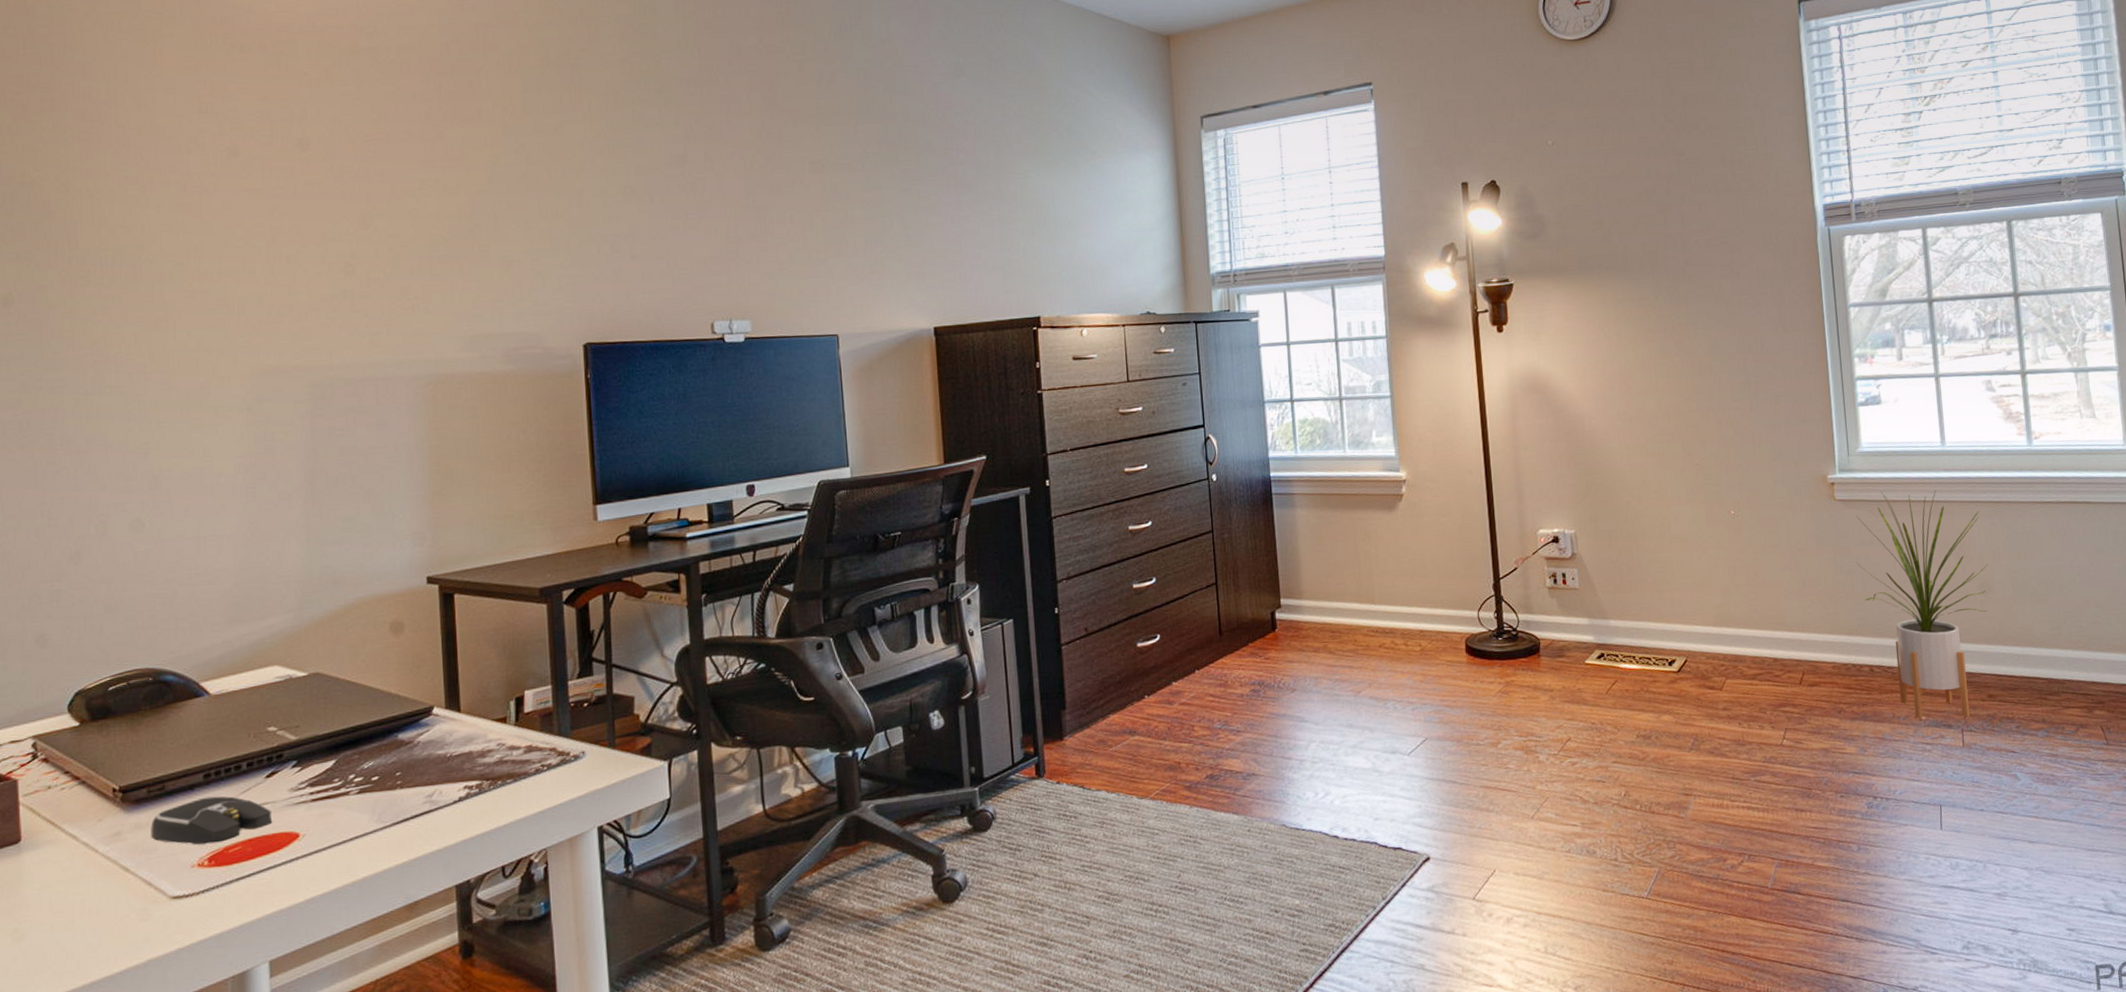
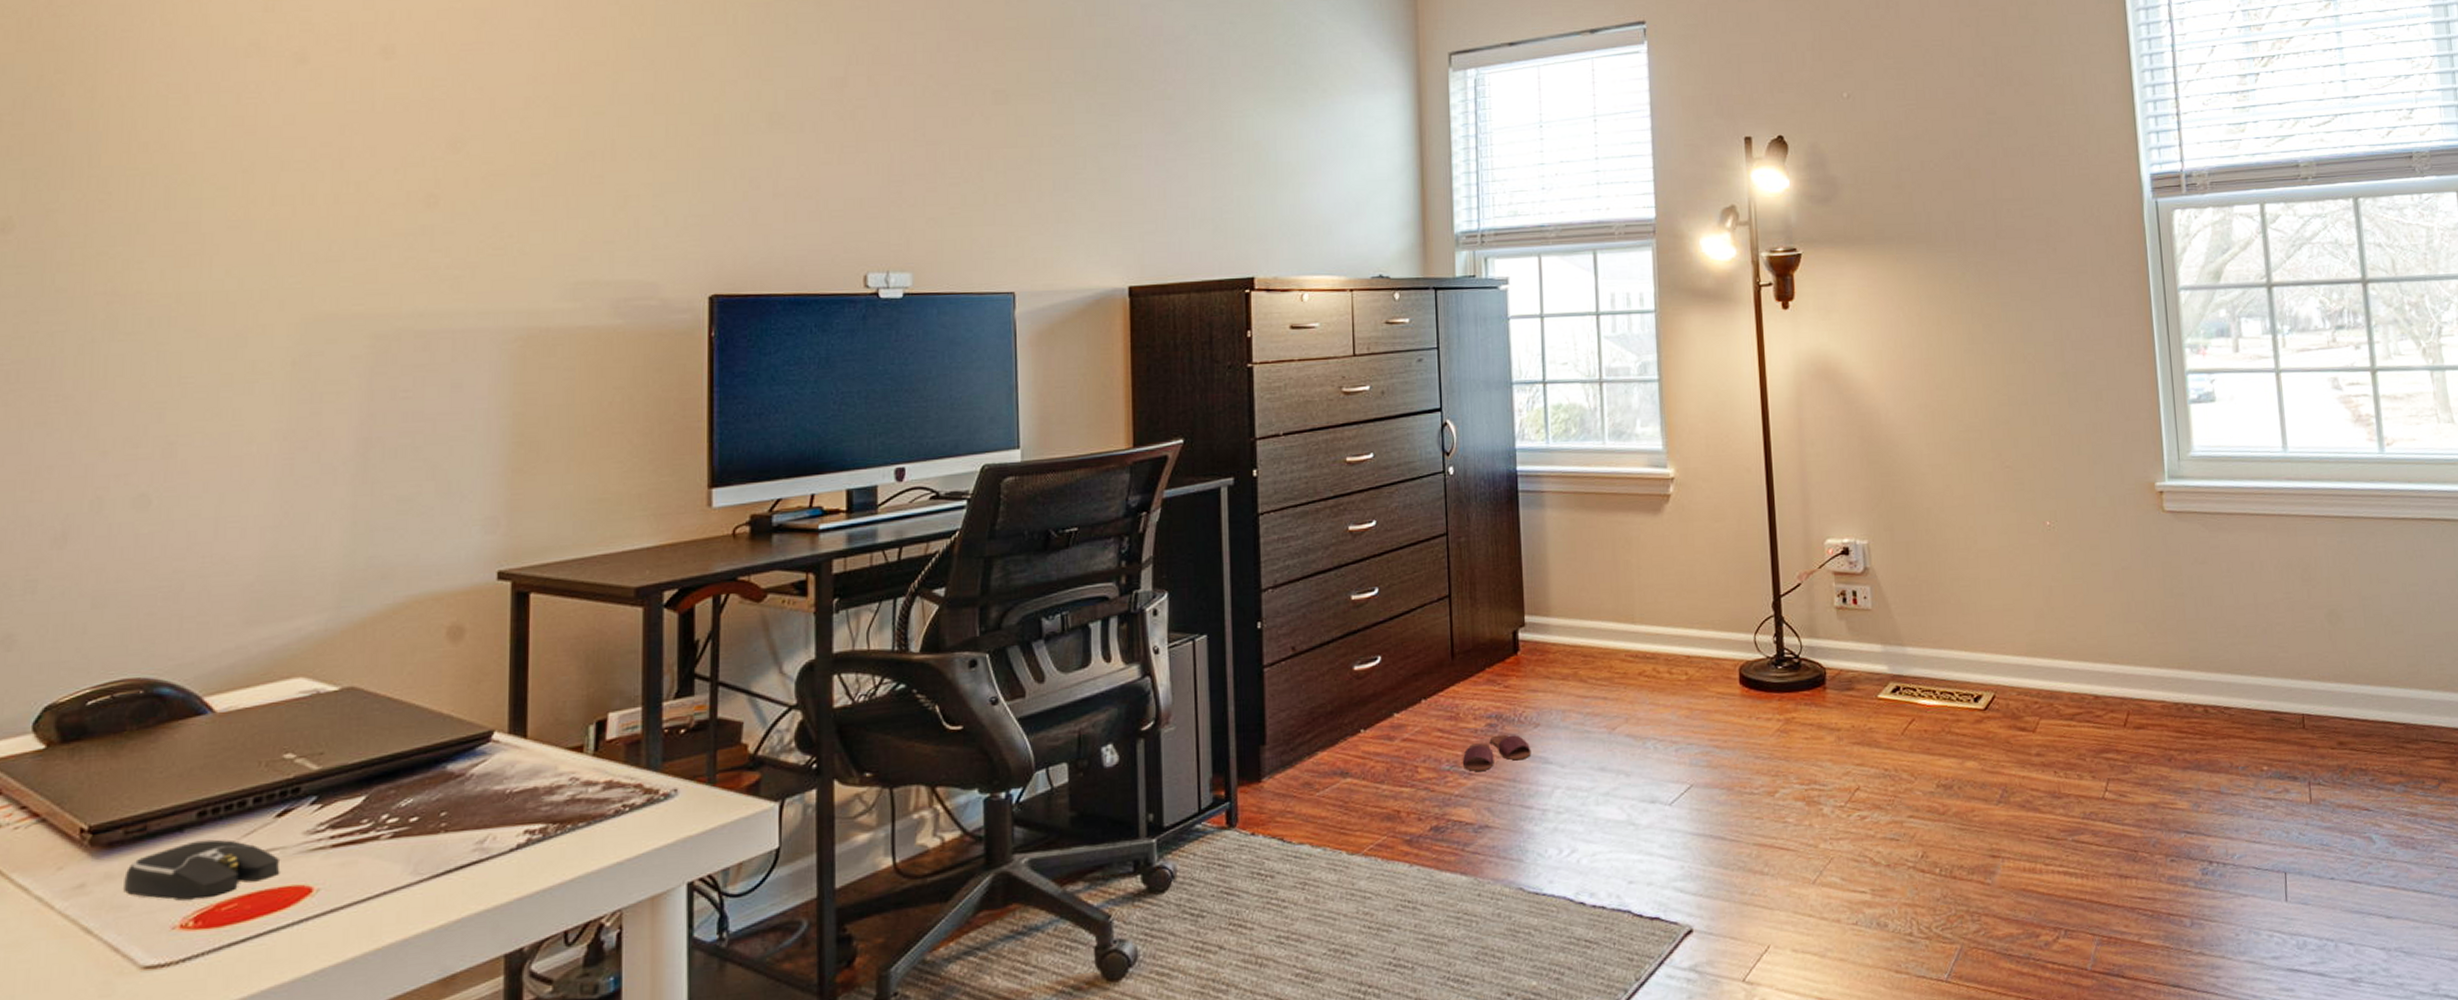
slippers: none [1231,698,1290,730] -> present [1462,734,1532,772]
house plant: present [1855,489,1988,718] -> none [2187,501,2337,769]

